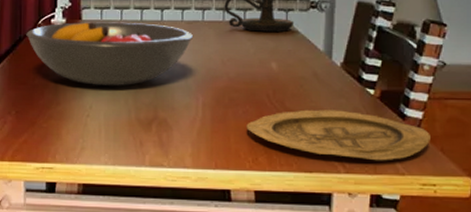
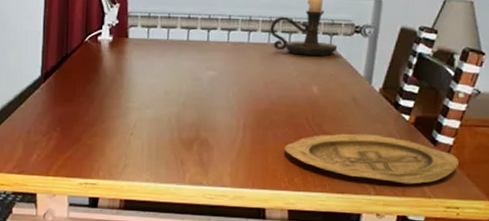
fruit bowl: present [26,22,193,87] -> none [73,40,238,106]

